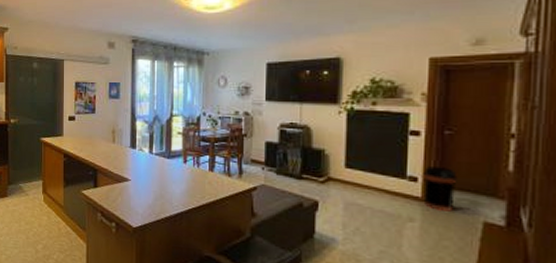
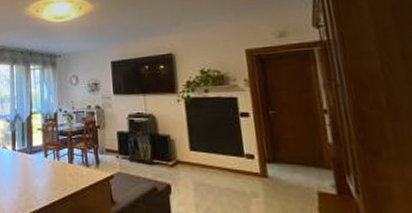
trash can: present [423,165,458,212] -> none [258,143,291,184]

